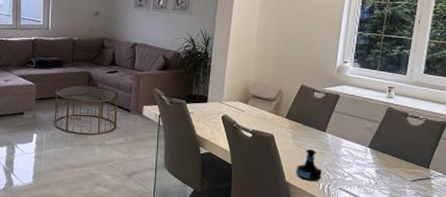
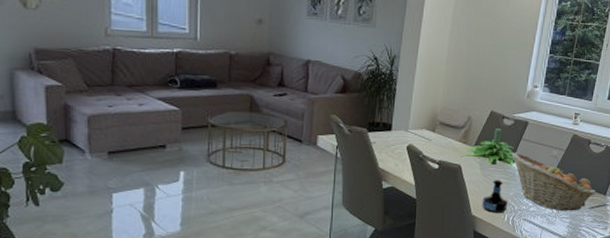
plant: none [270,101,329,139] -> present [458,129,517,168]
fruit basket: none [324,124,417,183] -> present [511,152,596,211]

